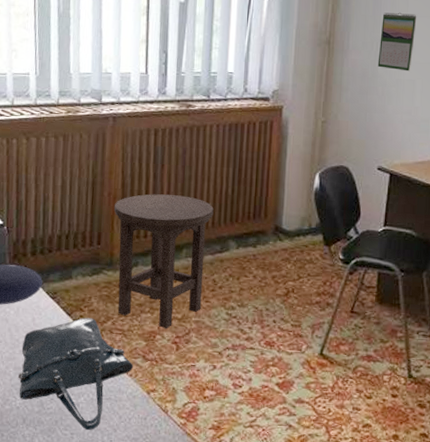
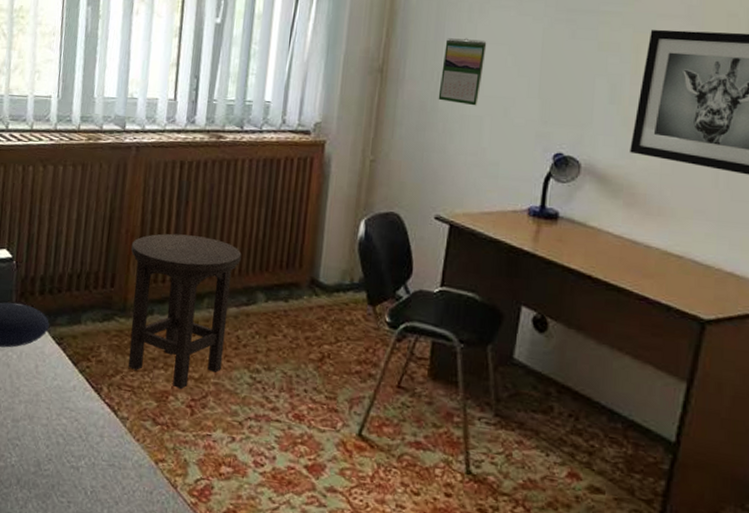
tote bag: present [18,318,133,431] -> none [15,369,141,501]

